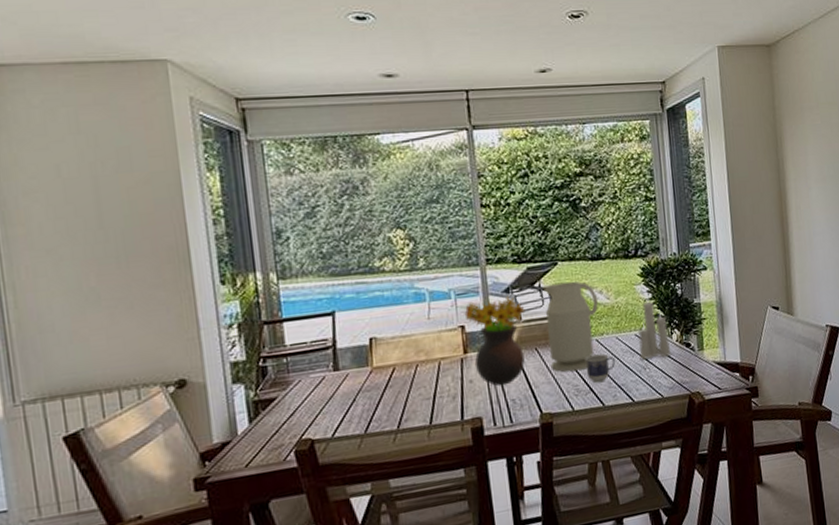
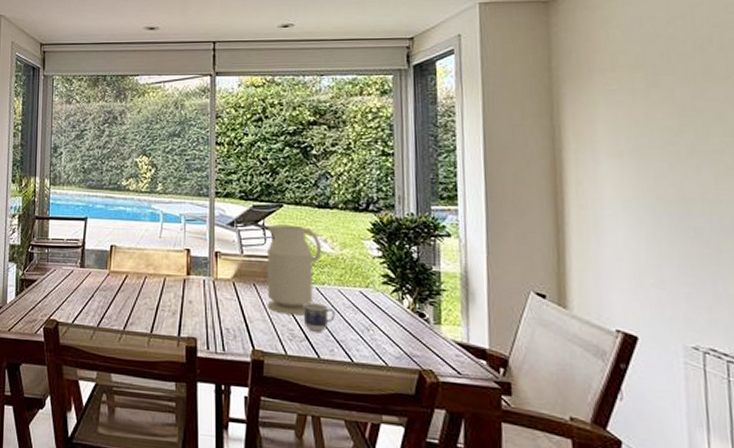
flower arrangement: present [464,295,525,386] -> none [191,228,247,313]
candle: present [638,295,672,360] -> none [363,253,401,322]

